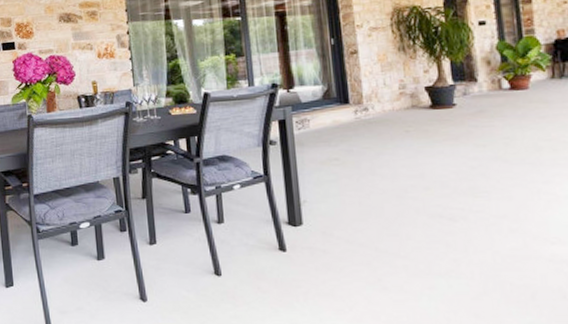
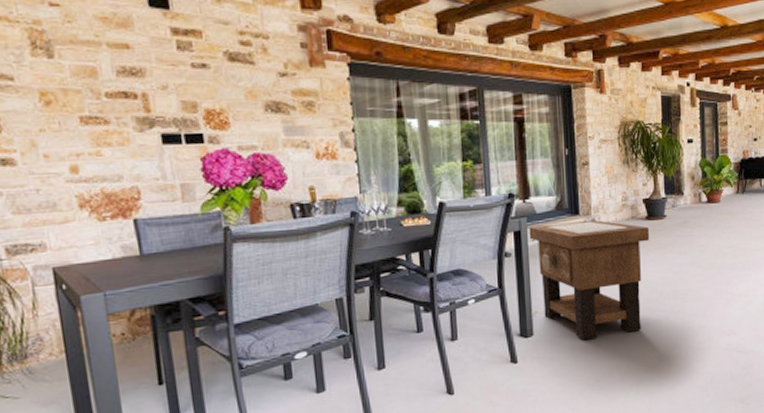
side table: none [294,109,437,235] -> present [529,220,650,341]

